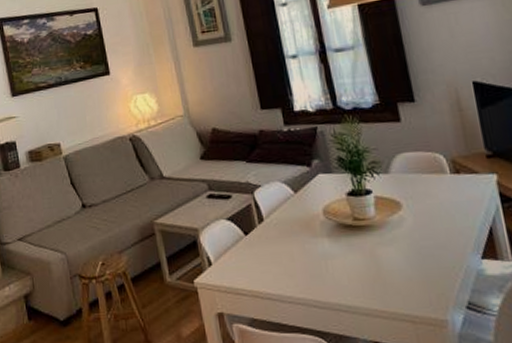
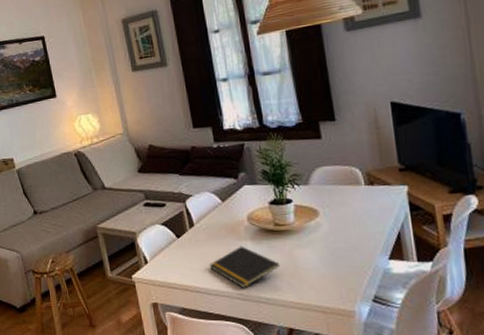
notepad: none [282,244,362,294] -> present [209,246,280,288]

